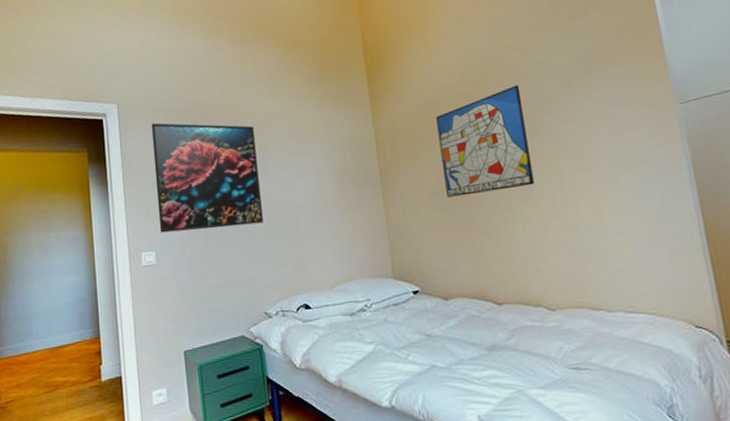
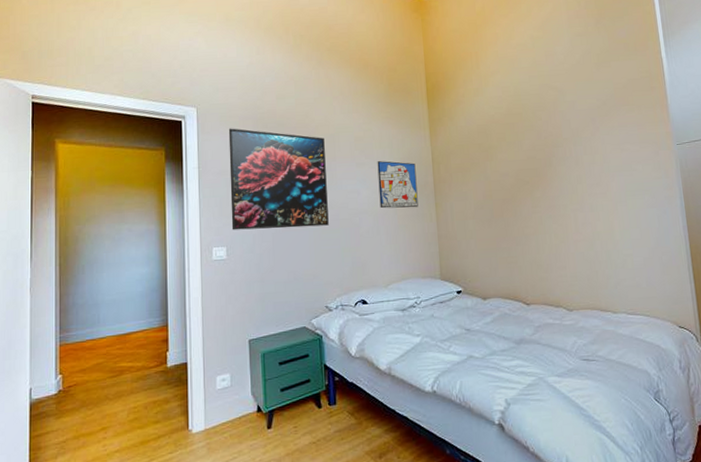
wall art: none [313,147,363,201] -> present [377,161,419,209]
wall art: present [435,85,534,198] -> none [484,119,561,211]

